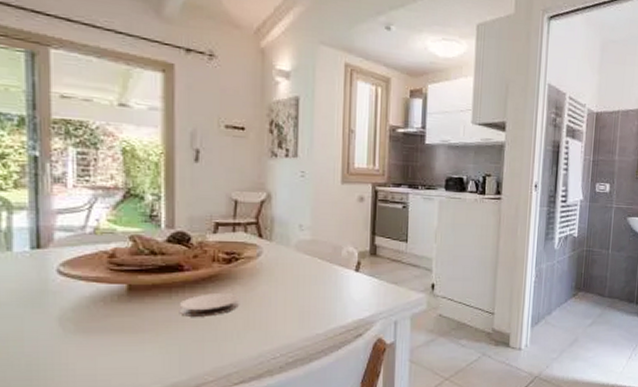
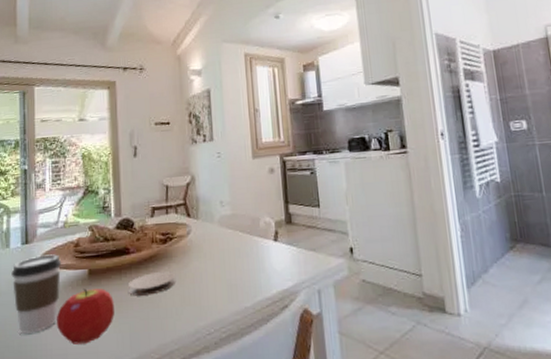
coffee cup: none [15,264,91,351] -> present [11,254,62,334]
fruit: none [81,305,160,365] -> present [56,288,114,345]

